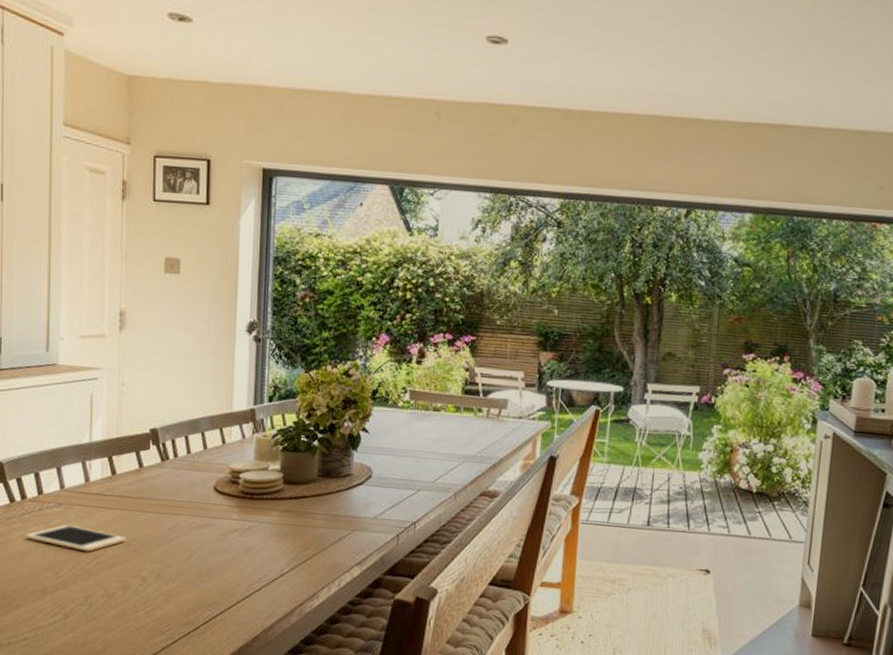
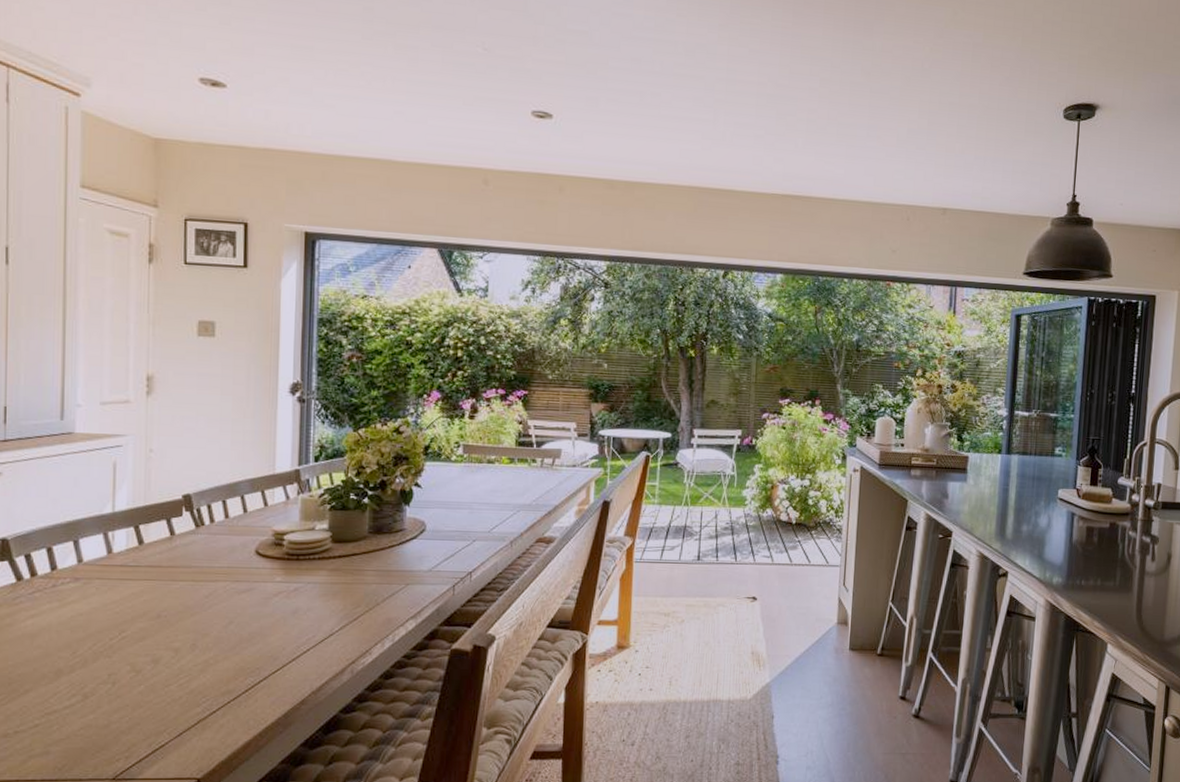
cell phone: present [25,525,127,552] -> none [35,601,157,627]

